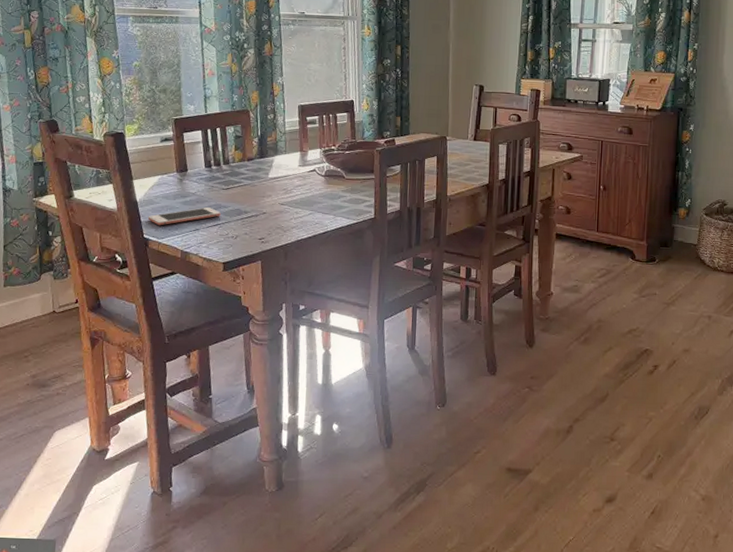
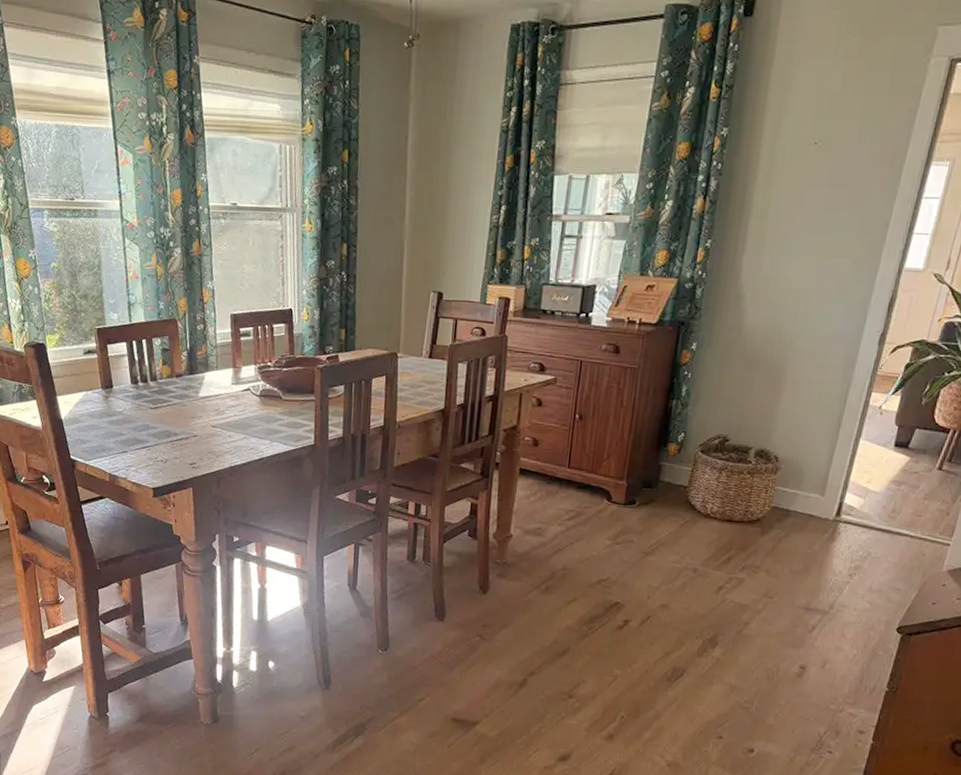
cell phone: present [147,207,221,226] -> none [73,428,149,447]

